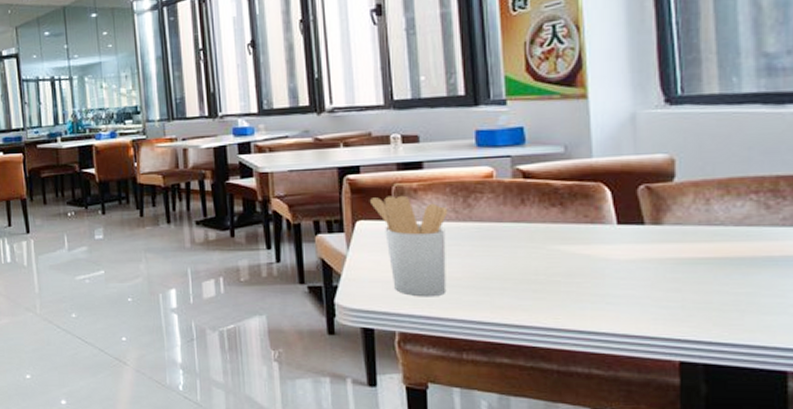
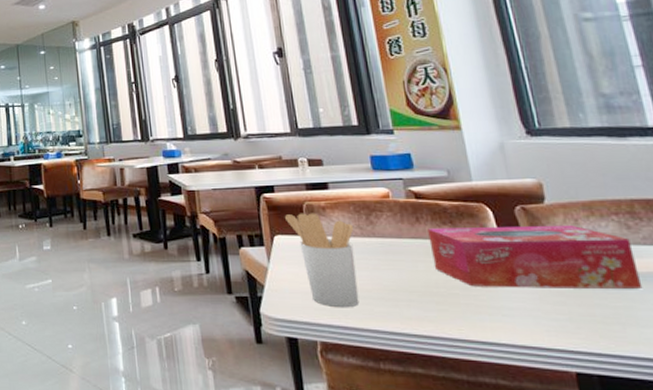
tissue box: none [533,205,772,275] -> present [428,224,643,288]

